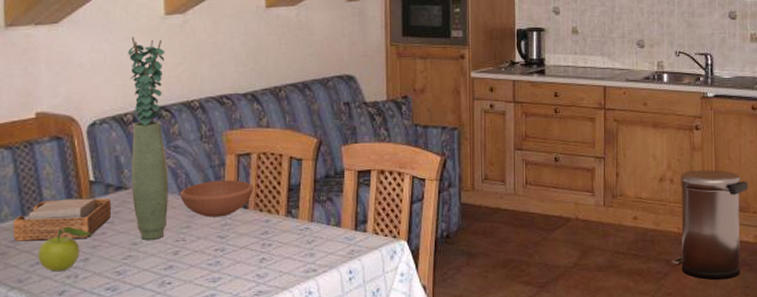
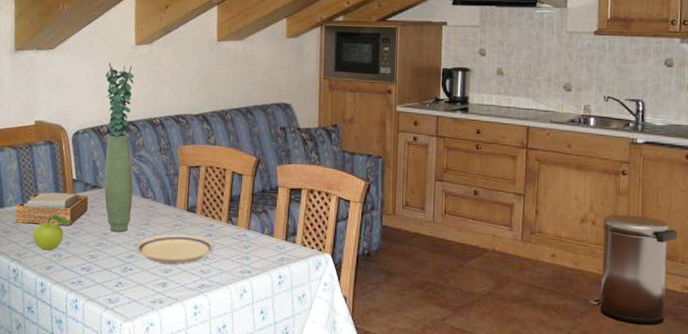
plate: none [174,234,272,271] -> present [135,233,215,264]
bowl: present [179,179,254,218] -> none [141,186,201,218]

